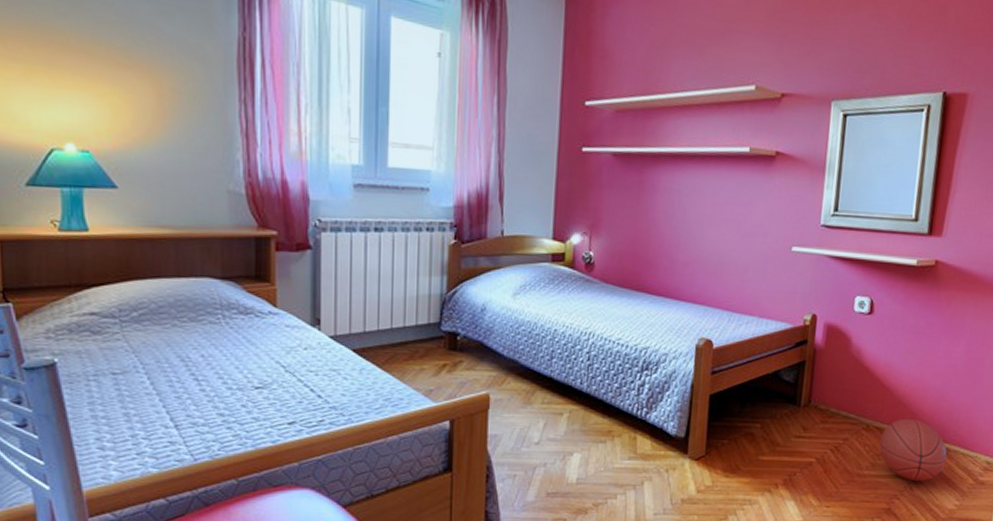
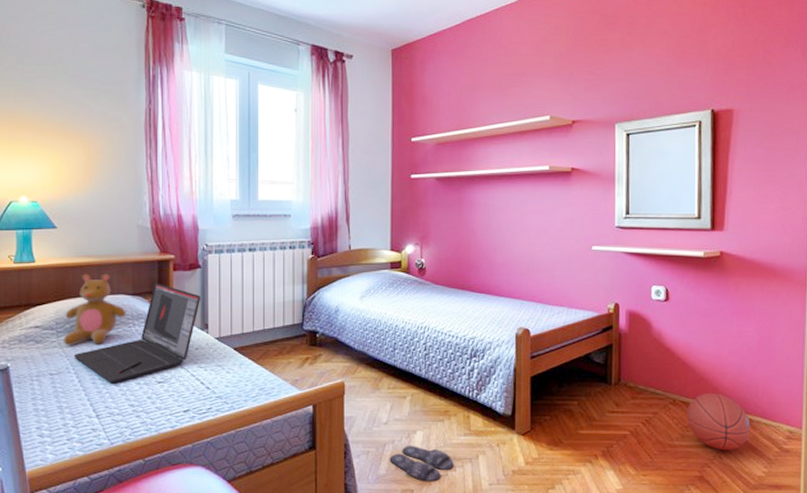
teddy bear: none [128,248,213,340] -> present [62,273,126,346]
laptop: none [143,265,312,388] -> present [73,283,202,384]
slippers: none [539,469,615,511] -> present [389,446,454,482]

